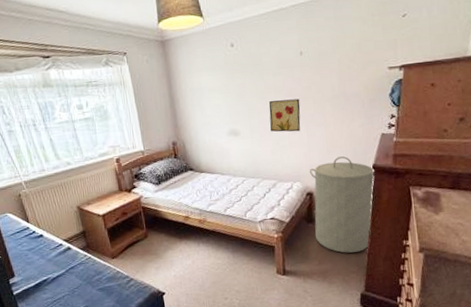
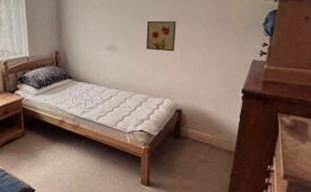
laundry hamper: present [310,156,376,253] -> none [180,78,244,172]

